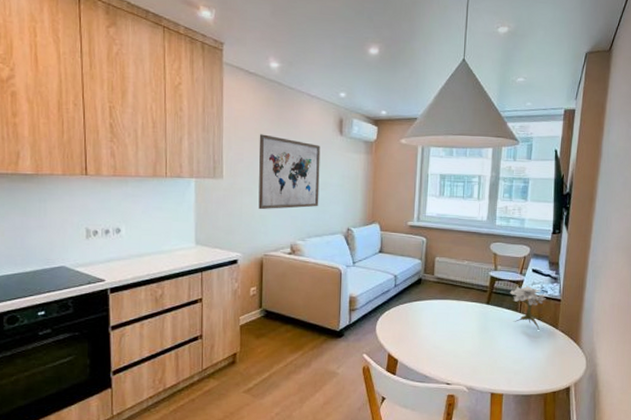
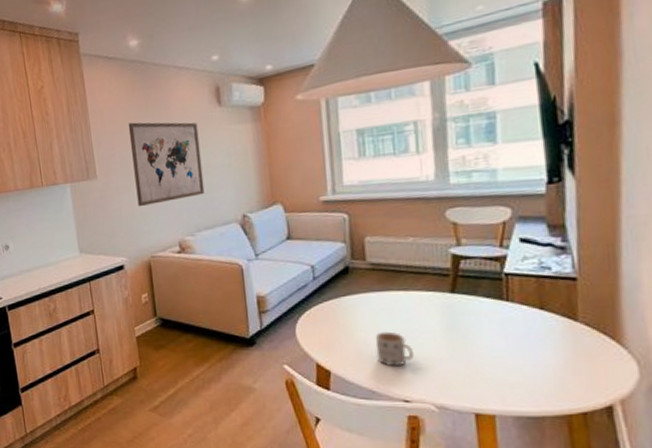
mug: none [432,330,458,358] -> present [375,331,415,367]
bonsai tree: present [510,285,547,330] -> none [486,262,550,324]

